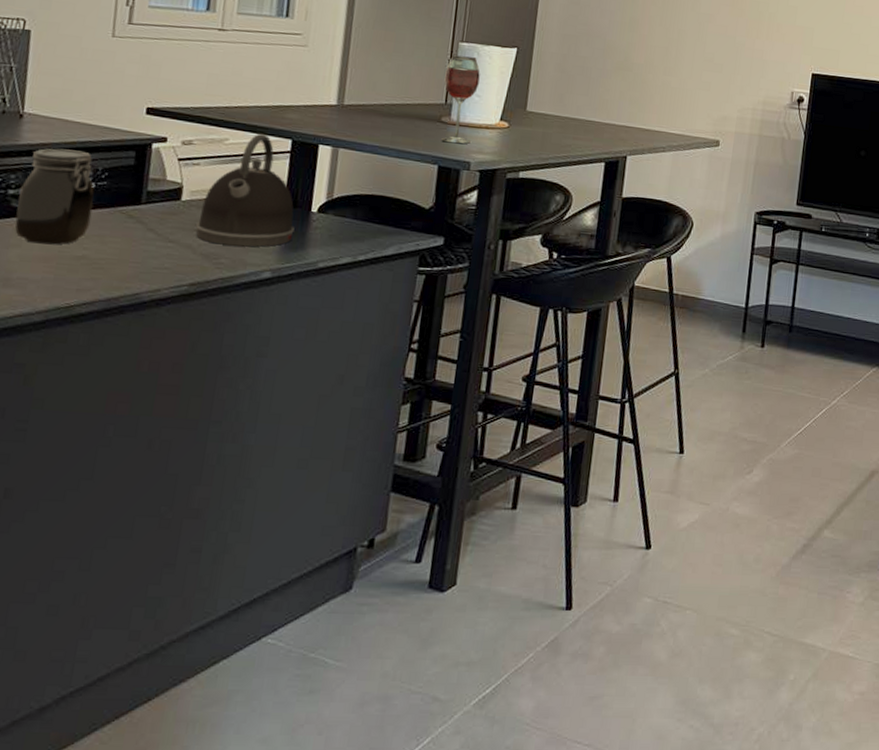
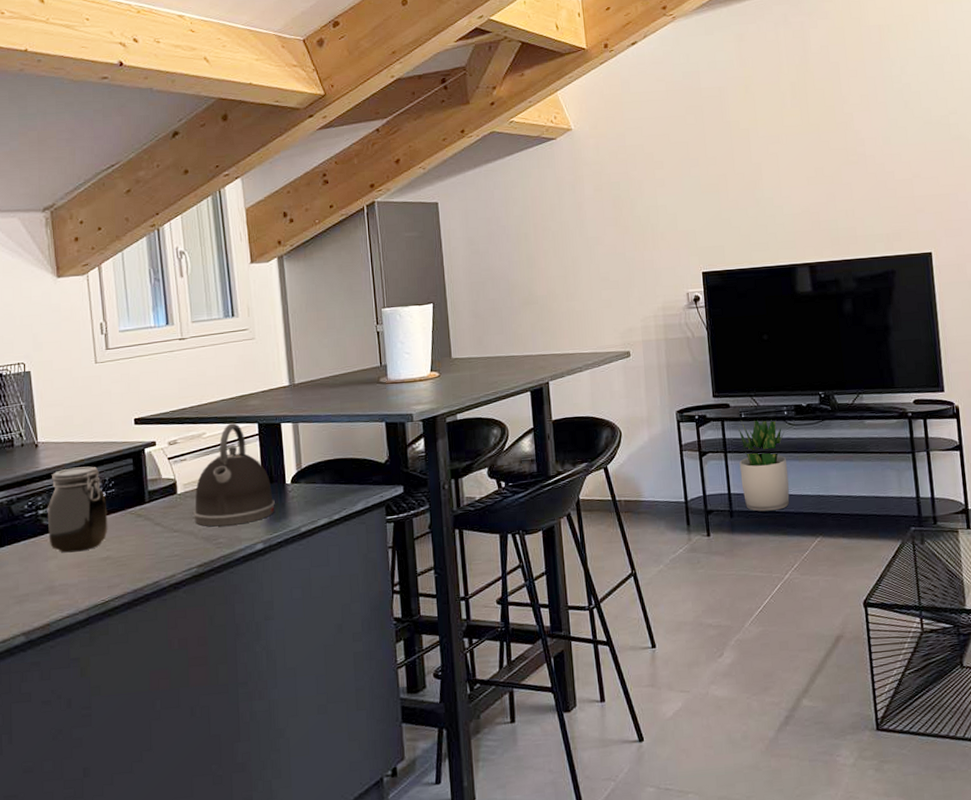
wineglass: present [441,55,481,144] -> none [375,319,409,401]
planter: none [807,234,862,333] -> present [737,419,790,512]

